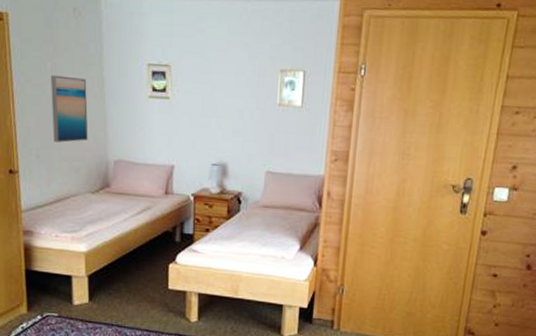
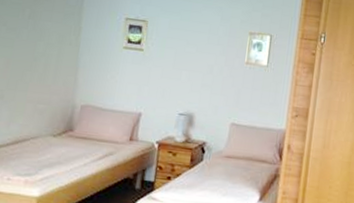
wall art: present [50,75,88,143] -> none [20,21,63,85]

